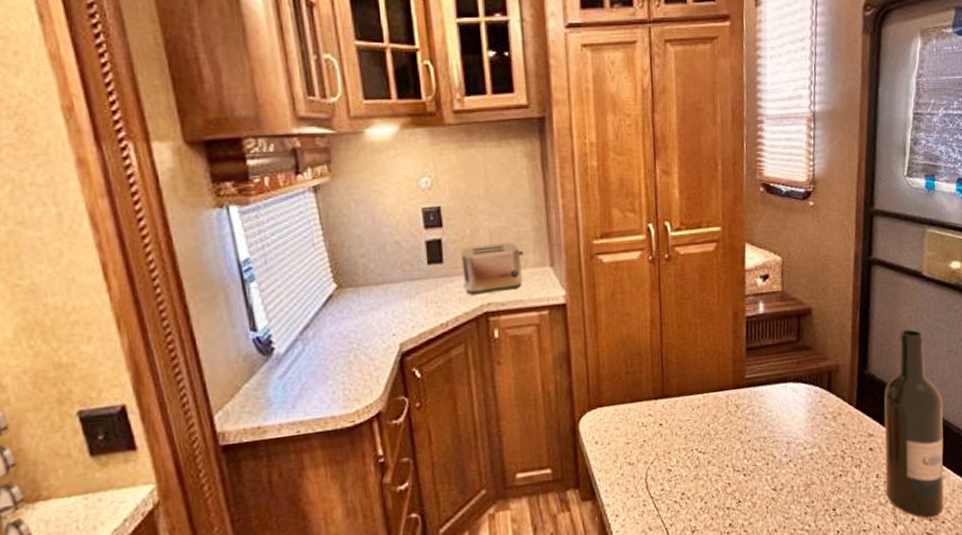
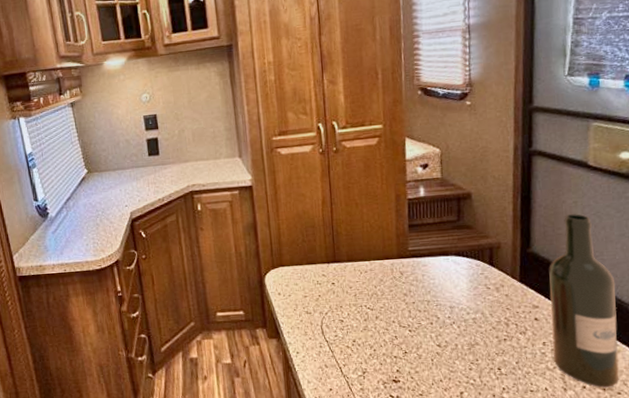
toaster: present [460,242,523,297] -> none [171,139,218,180]

